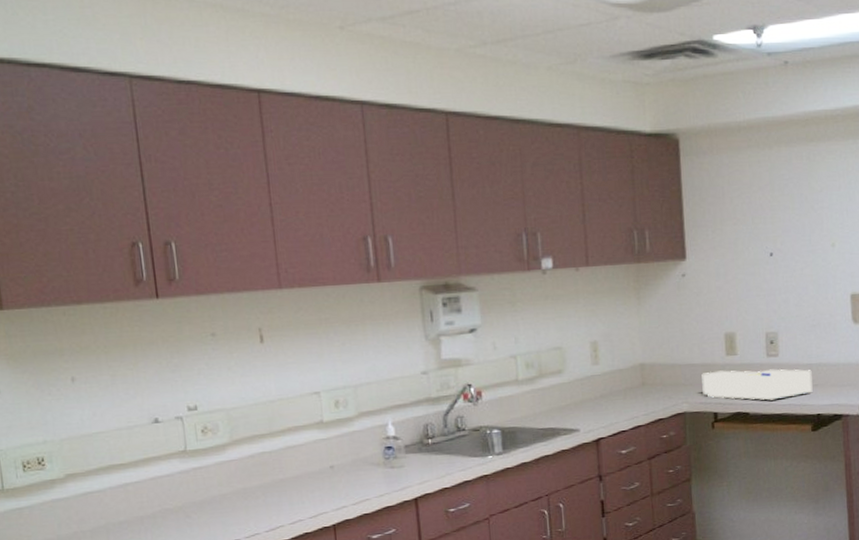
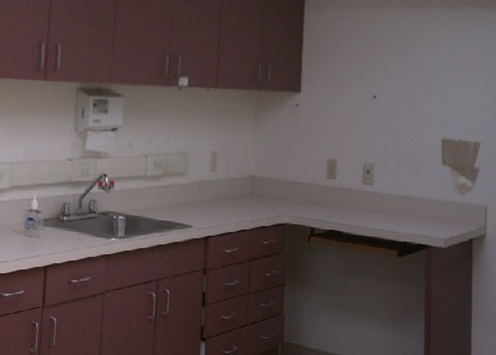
desk organizer: present [701,369,813,400] -> none [303,191,402,224]

